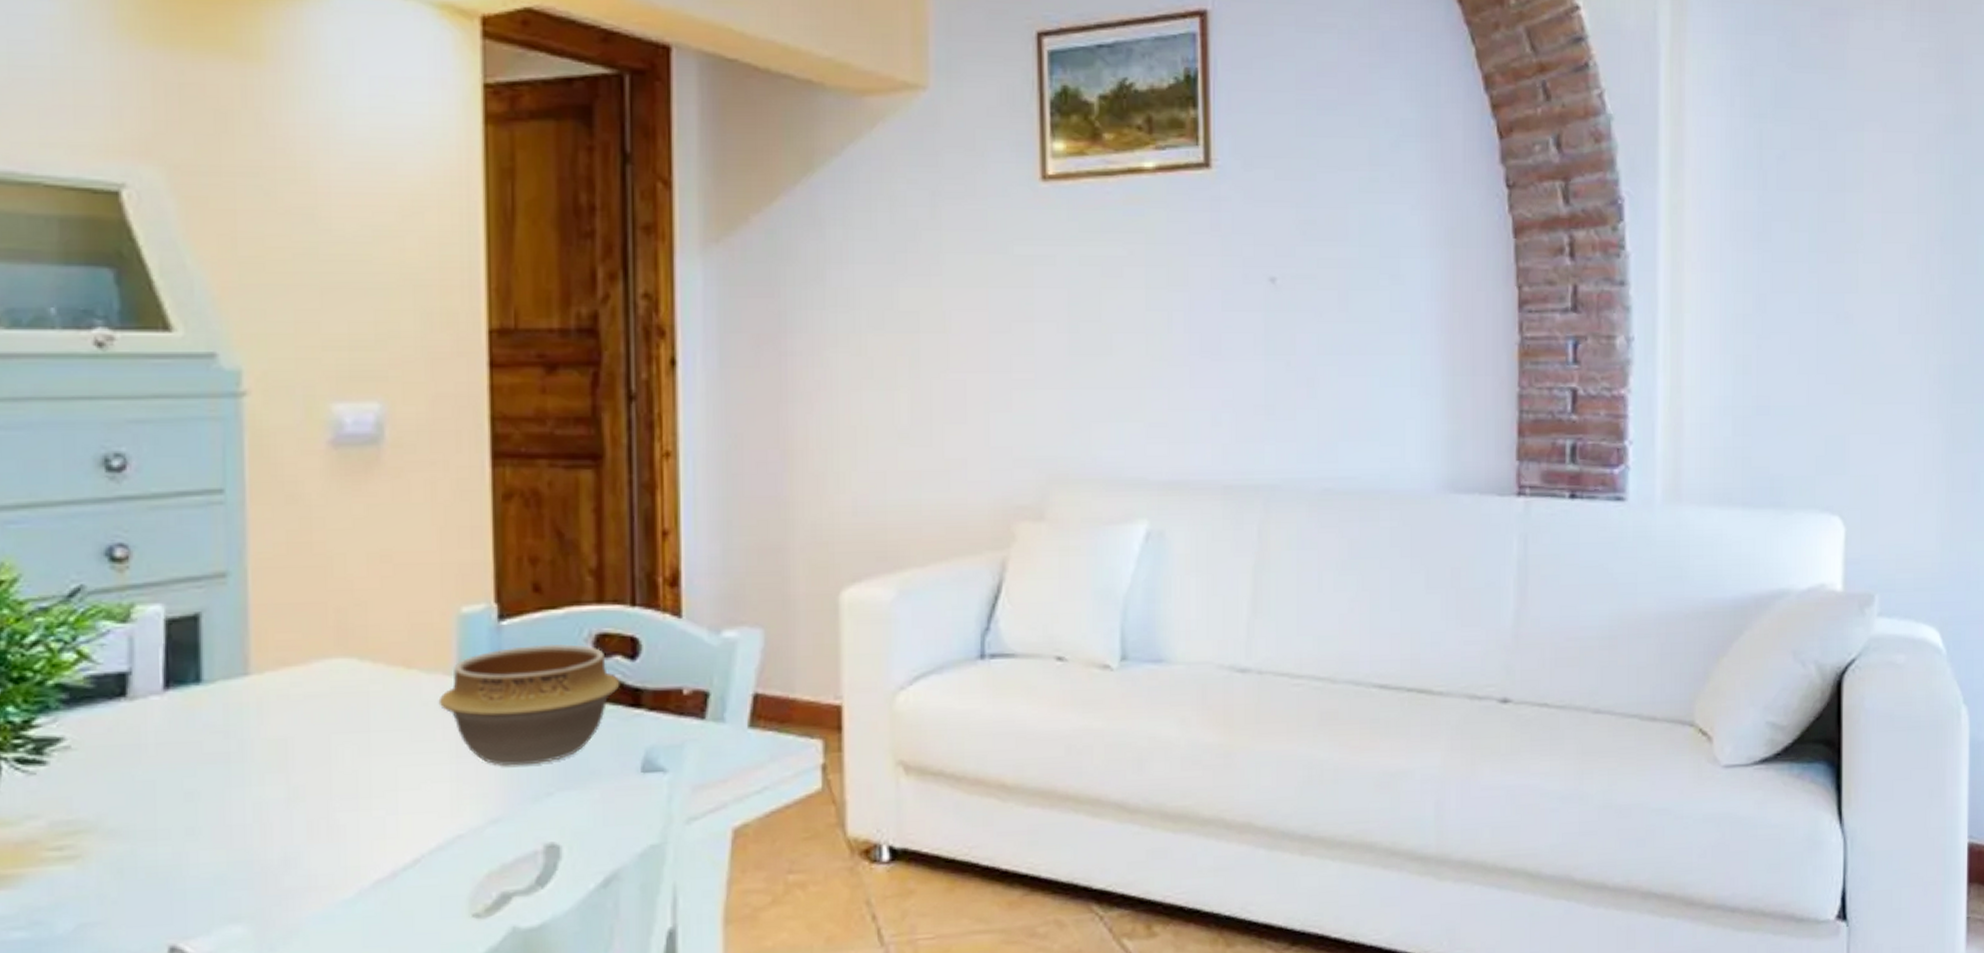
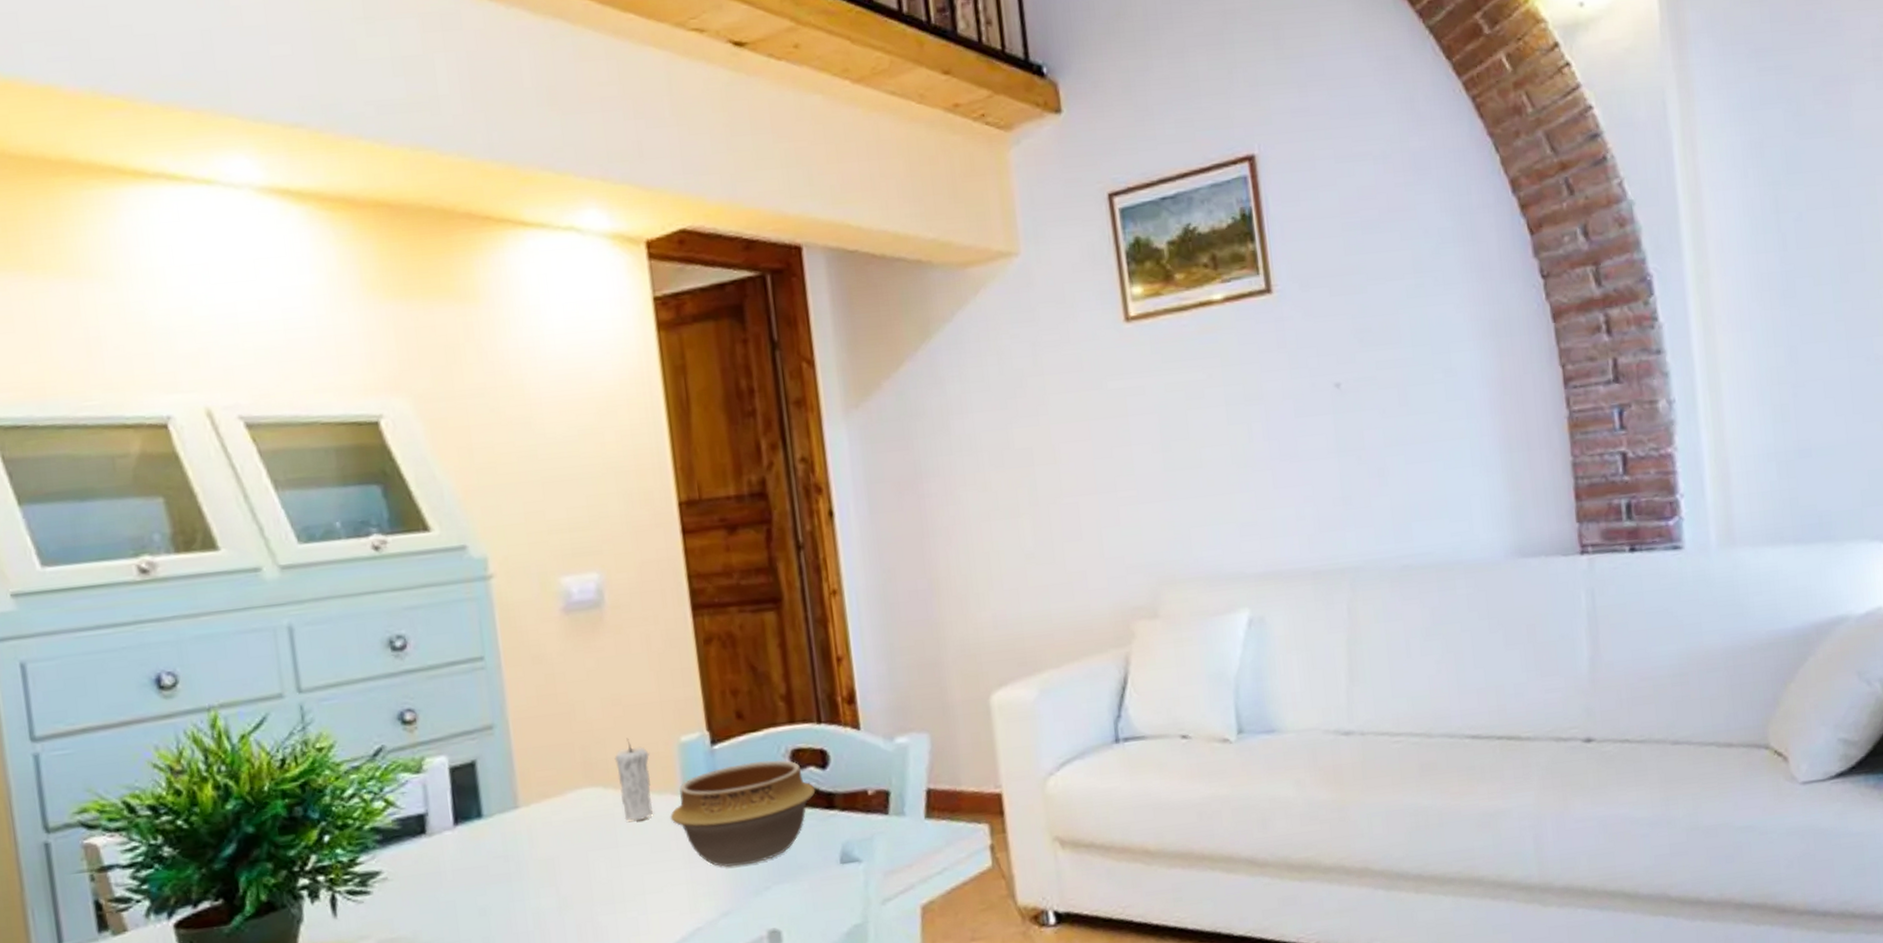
candle: none [376,602,420,703] -> present [614,738,653,821]

